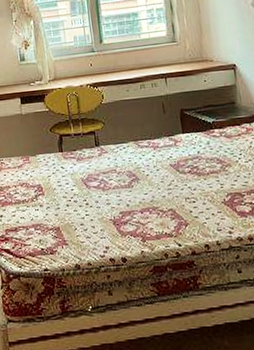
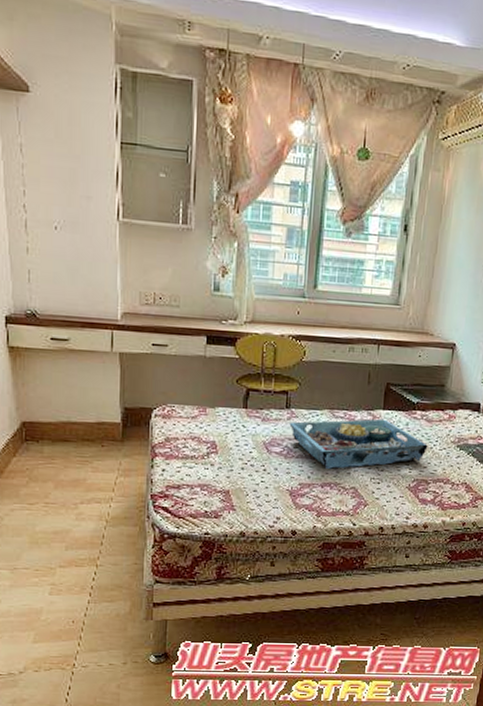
serving tray: none [101,141,234,195] -> present [289,418,428,469]

